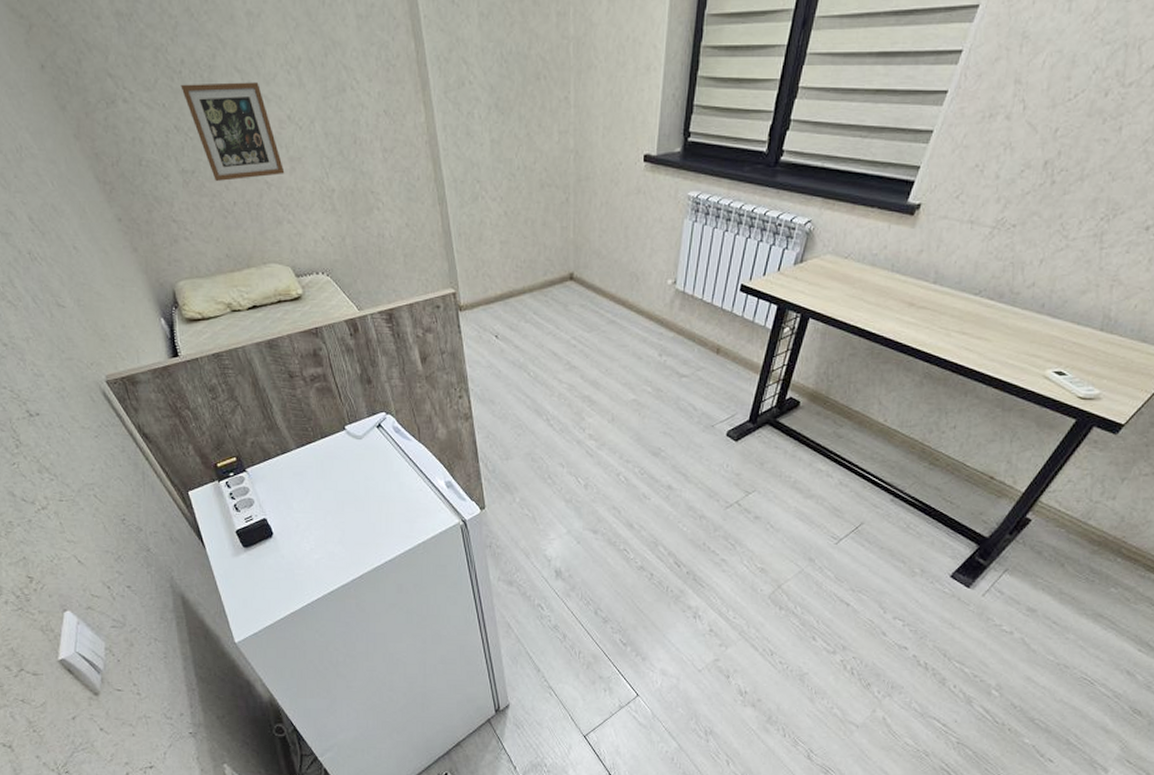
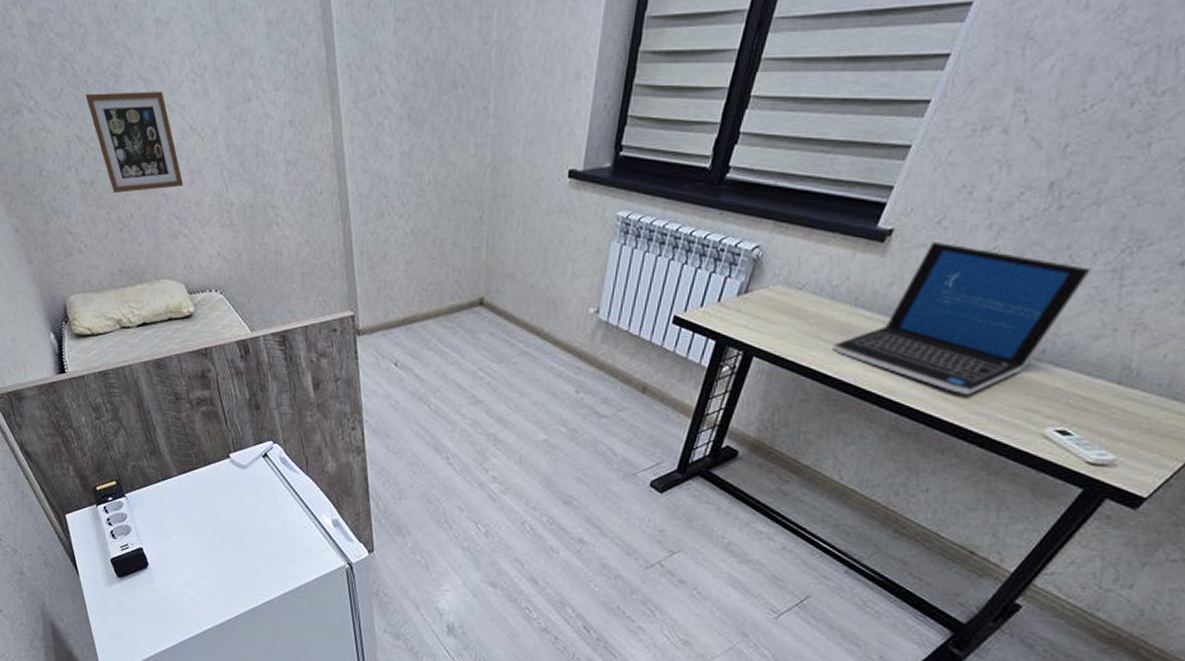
laptop: none [874,213,1080,345] -> present [832,241,1093,396]

